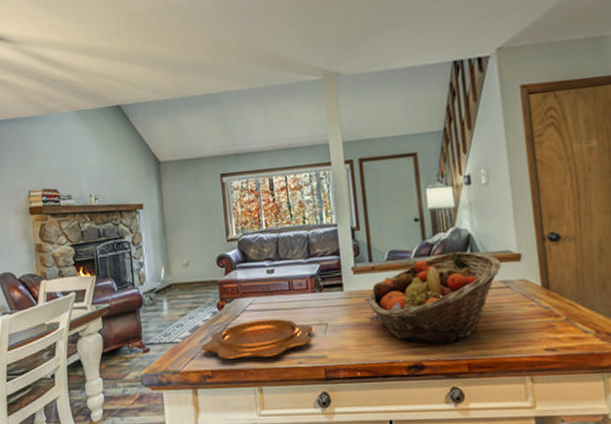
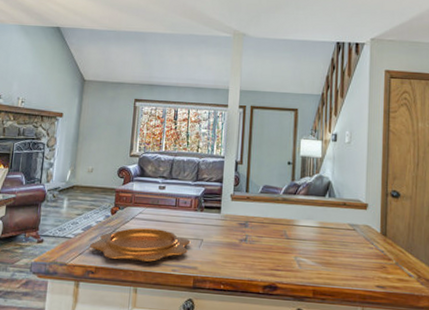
fruit basket: present [368,251,502,345] -> none [240,193,352,272]

